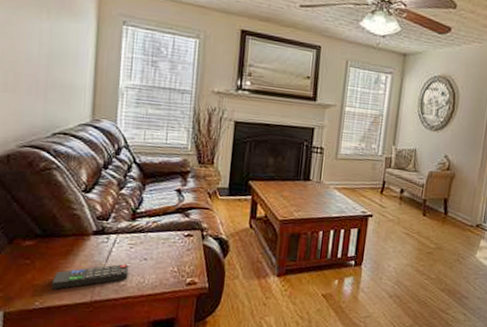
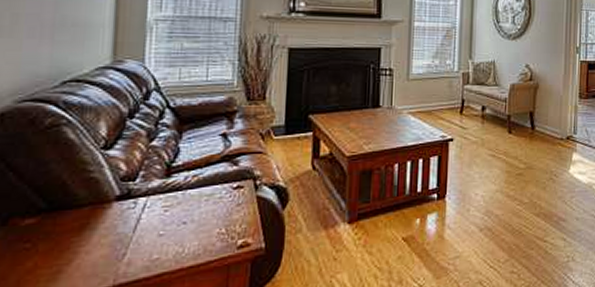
remote control: present [51,264,129,290] -> none [60,232,163,277]

